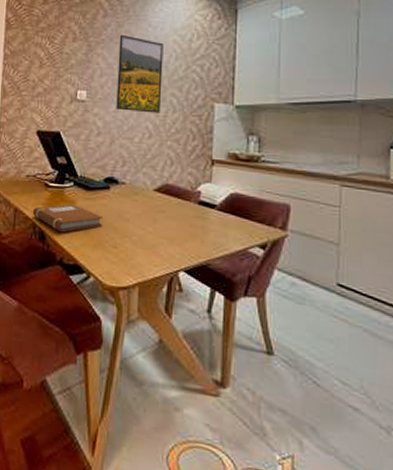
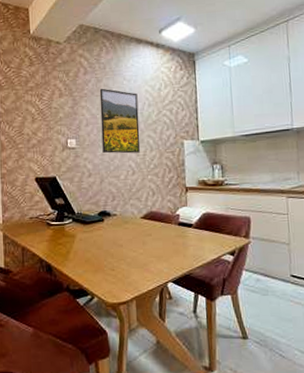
notebook: present [32,203,103,233] -> none [38,237,100,264]

